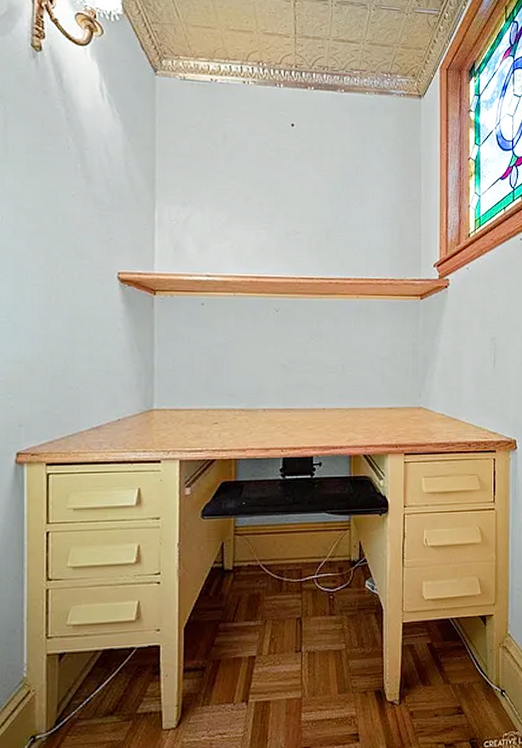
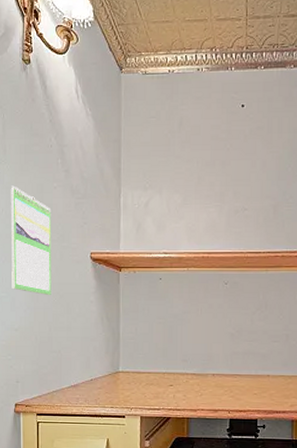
calendar: none [13,189,68,322] -> present [10,185,52,296]

